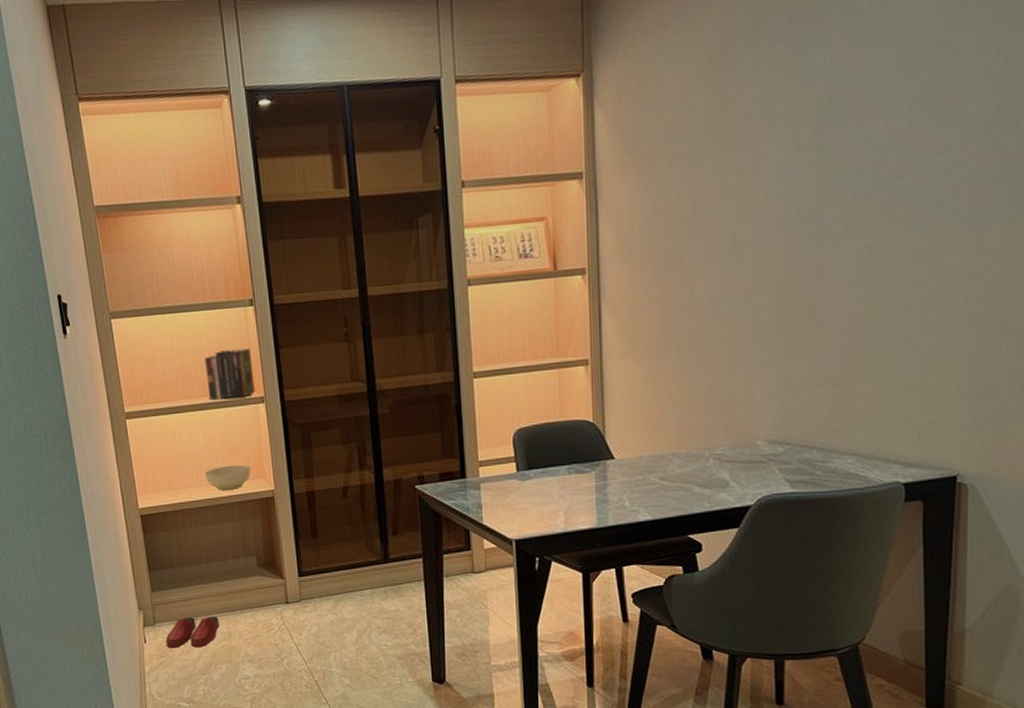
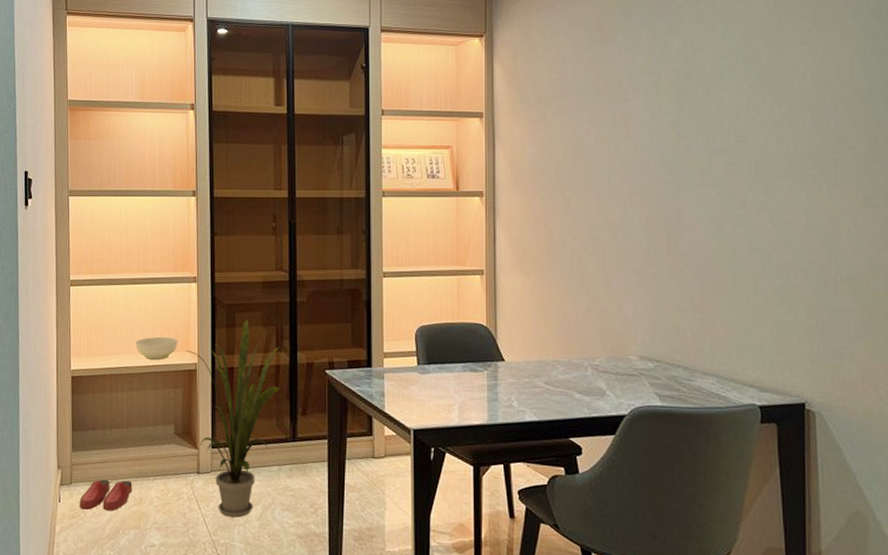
books: present [204,348,255,401] -> none [147,233,190,276]
house plant: none [260,438,368,644] -> present [185,319,281,518]

